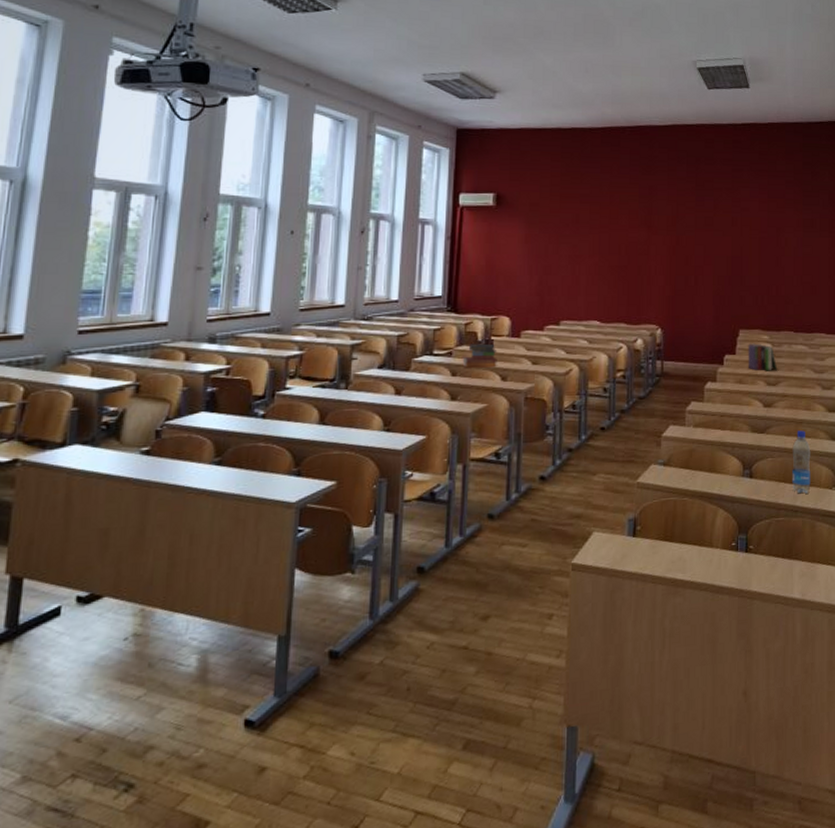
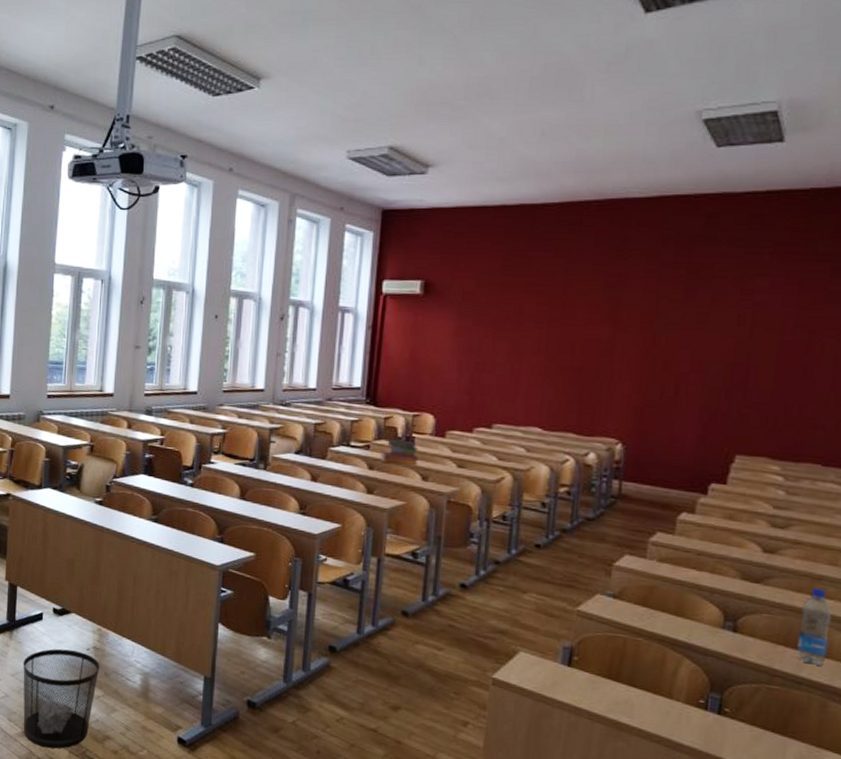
waste bin: none [24,644,142,790] -> present [23,648,100,749]
books: present [748,343,778,372] -> none [744,473,791,511]

